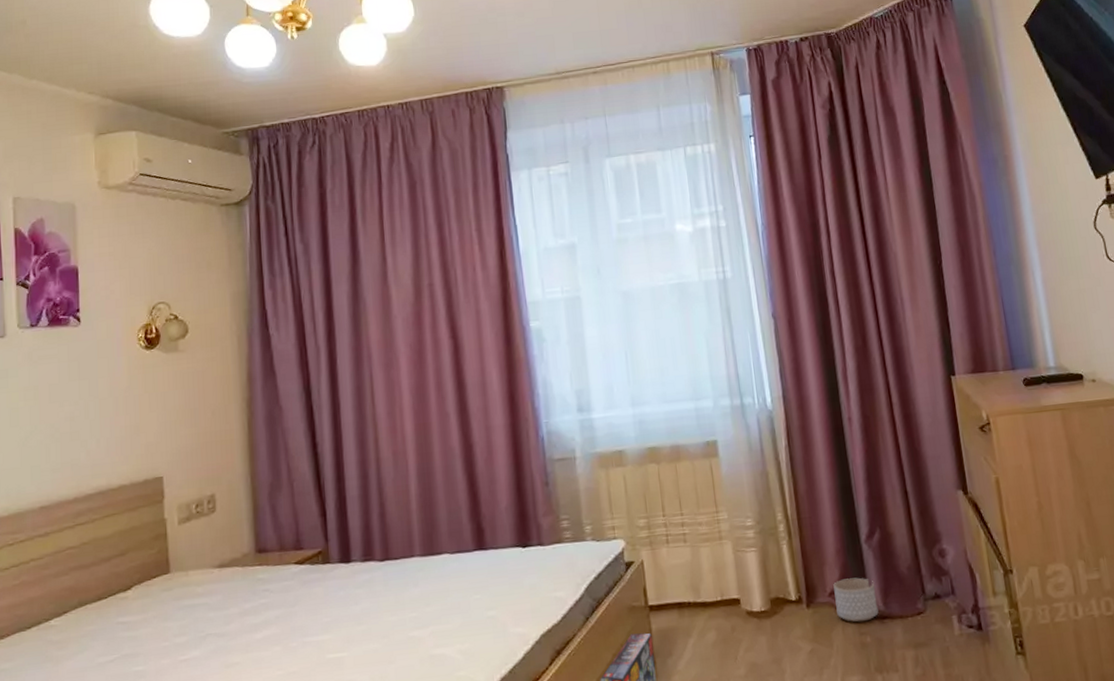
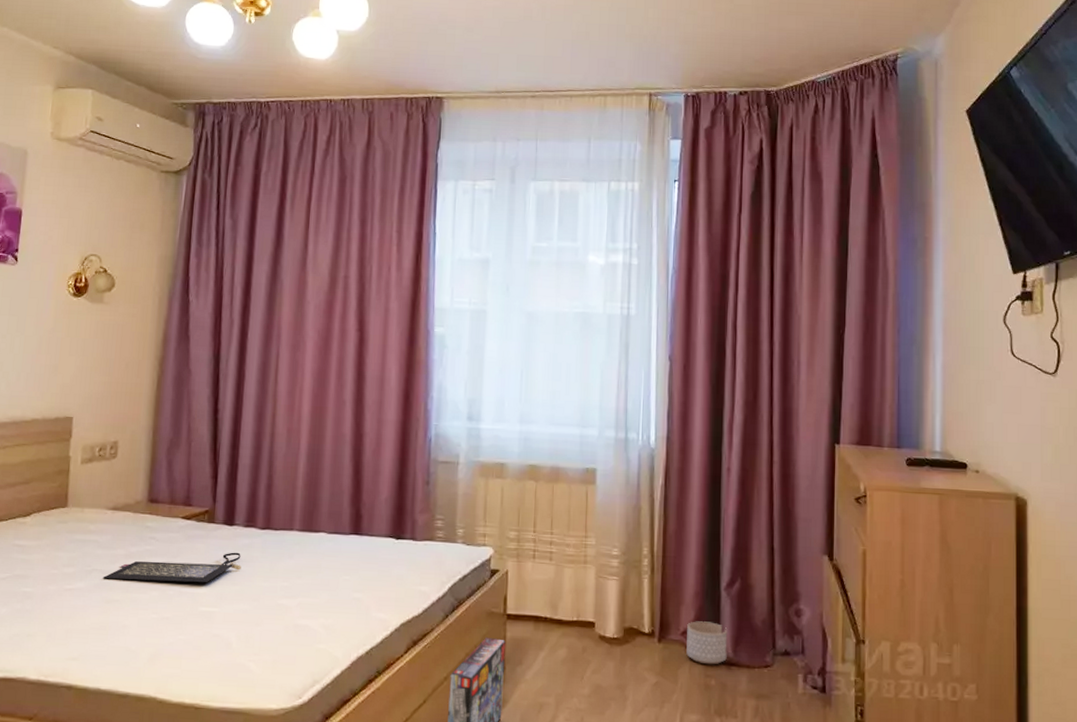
clutch bag: none [218,590,365,643] -> present [102,552,241,583]

